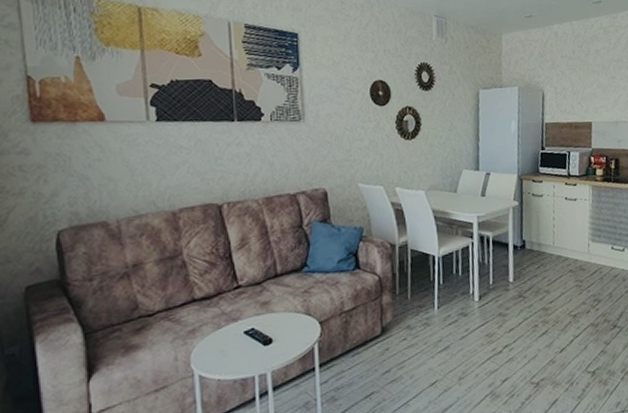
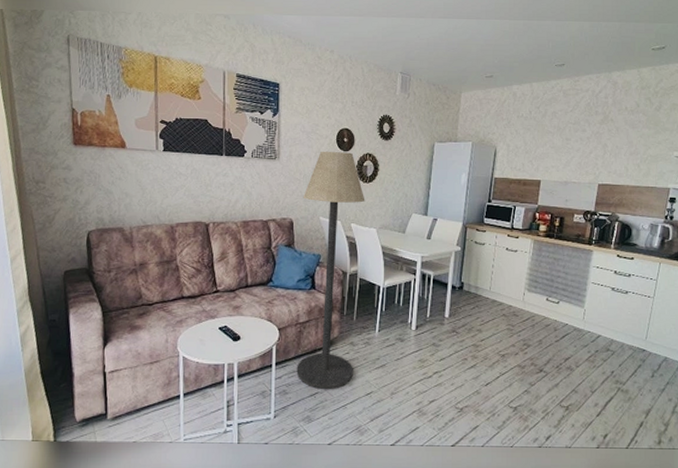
floor lamp: none [336,107,414,388] -> present [296,151,365,390]

